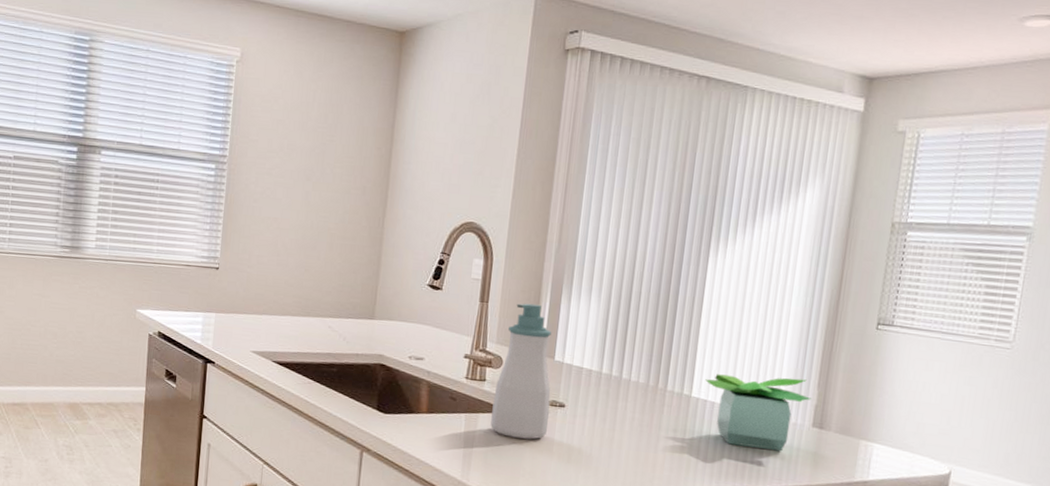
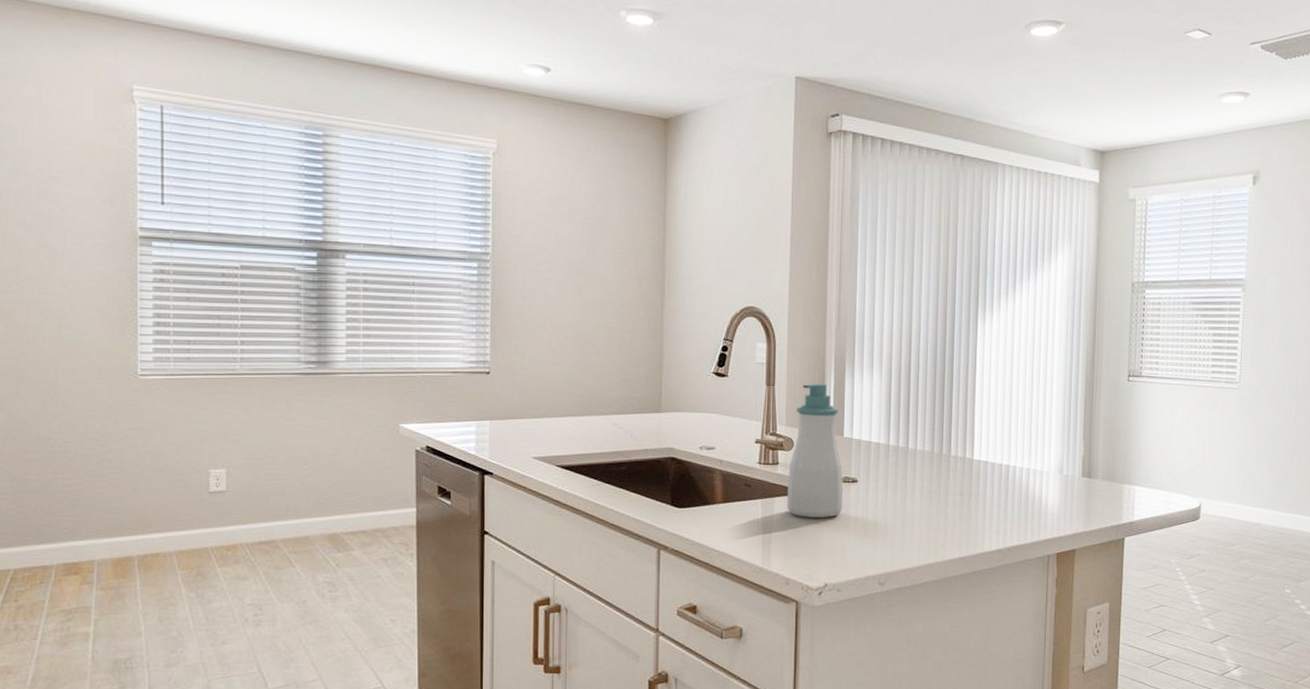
potted plant: present [705,374,811,452] -> none [985,433,1079,503]

